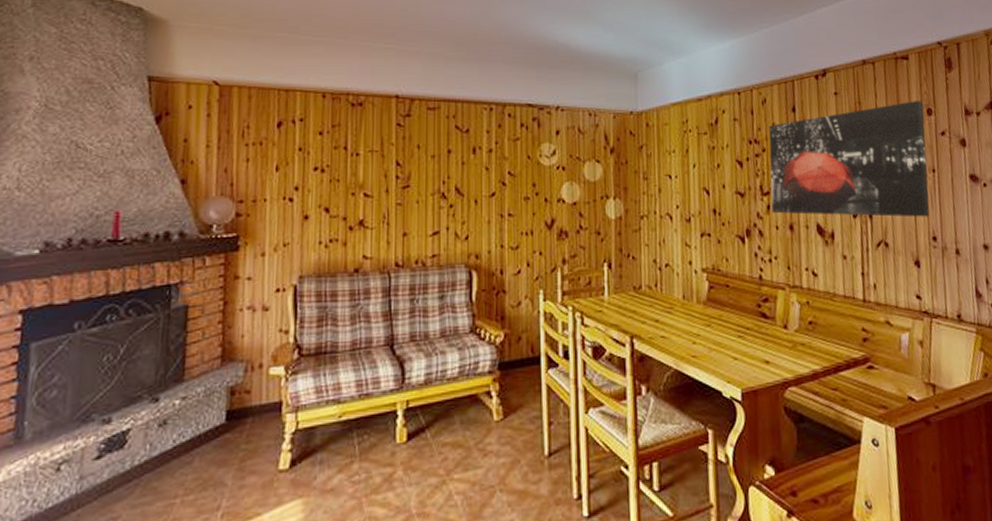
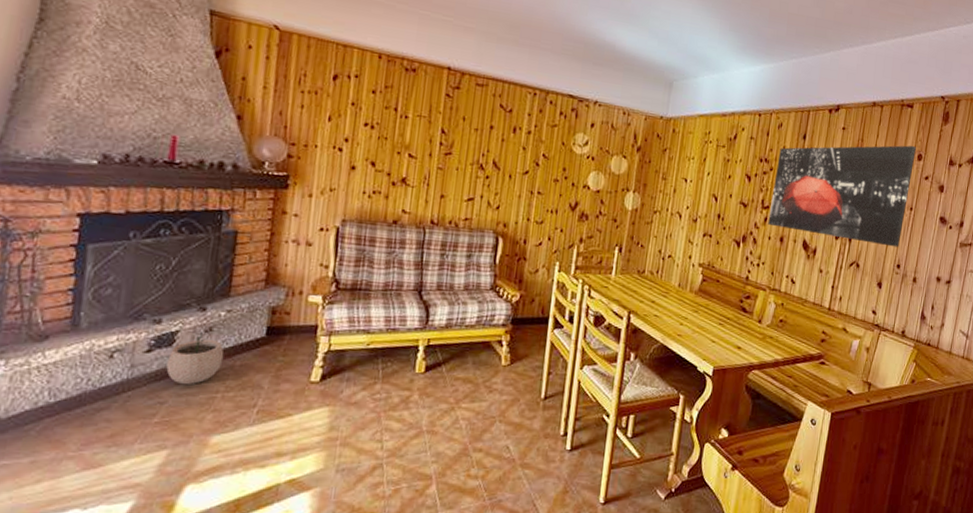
plant pot: none [118,425,181,492] -> present [166,331,224,384]

